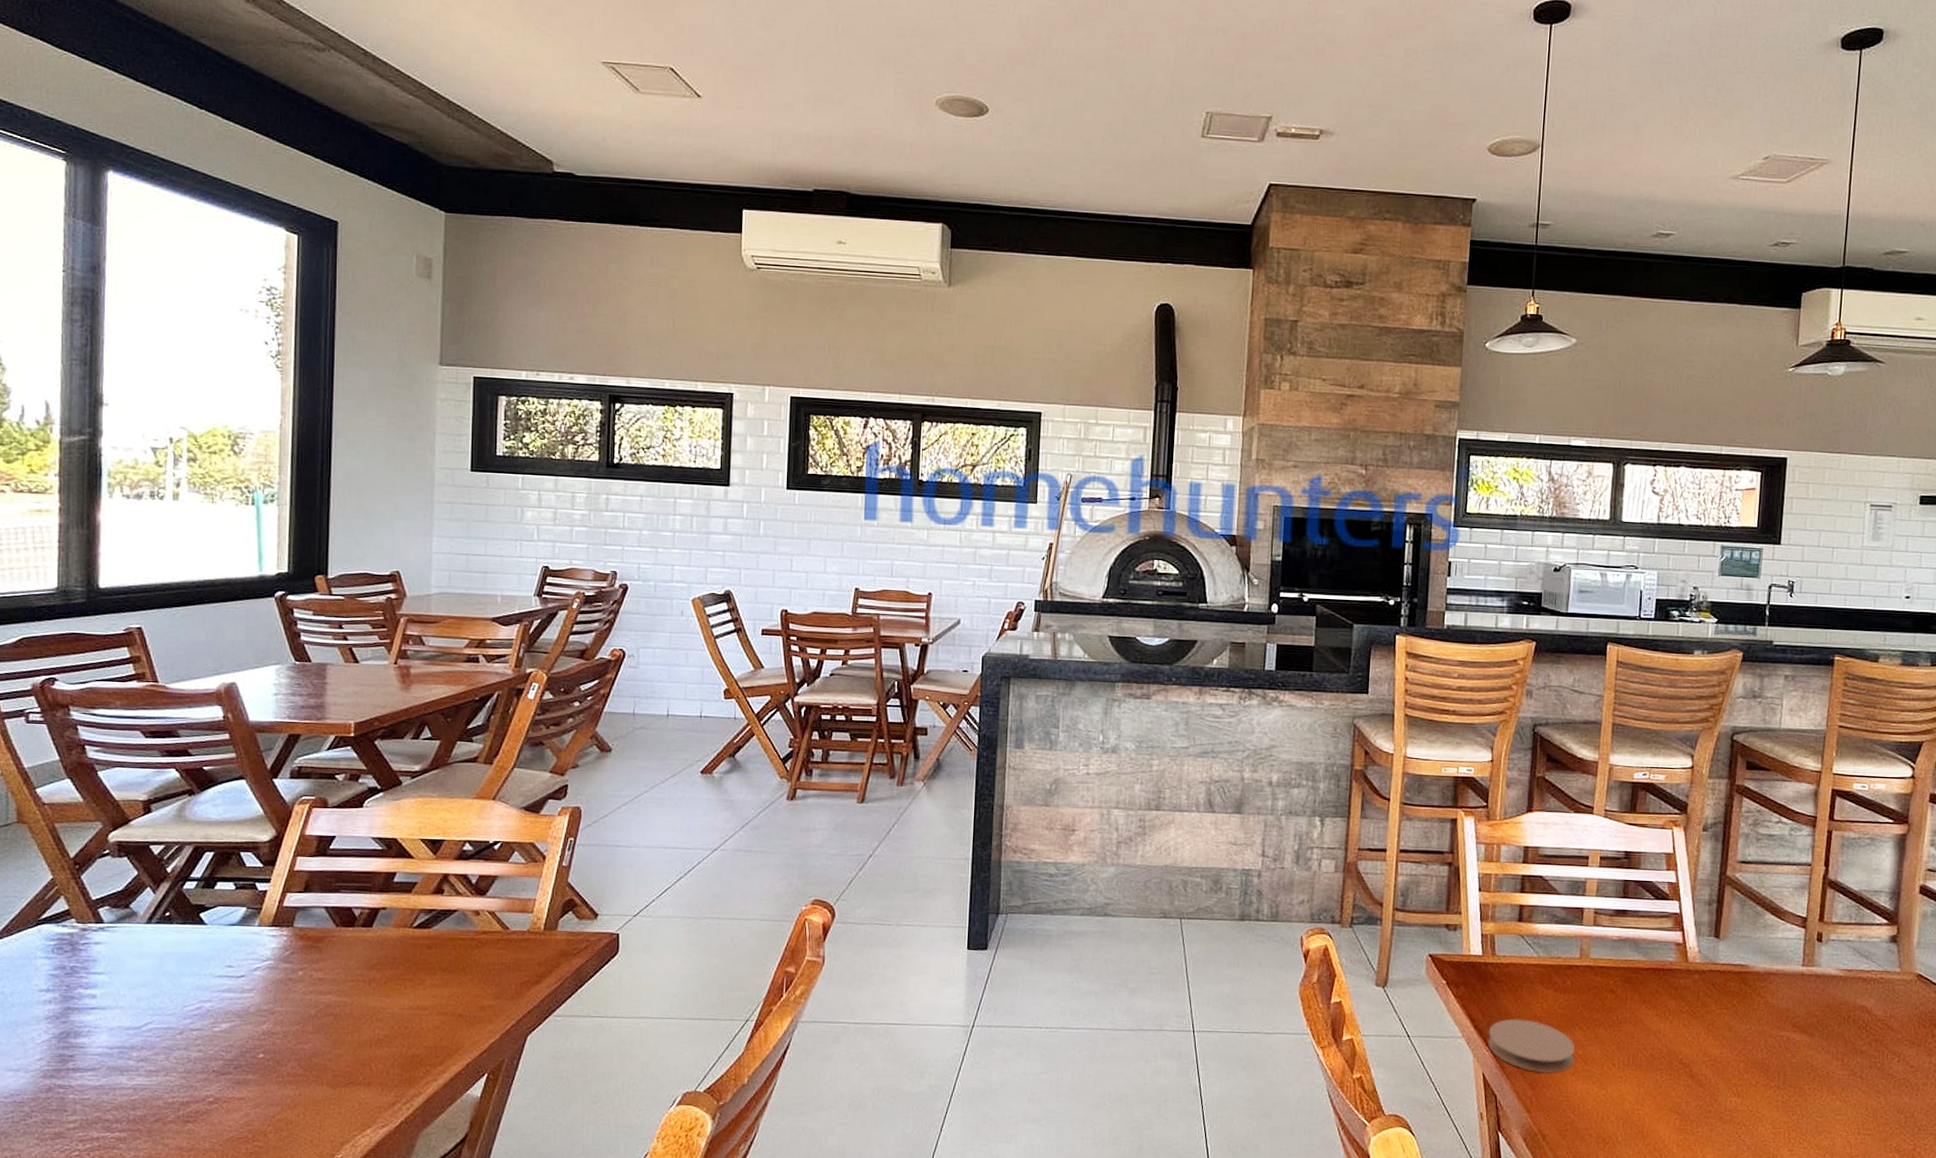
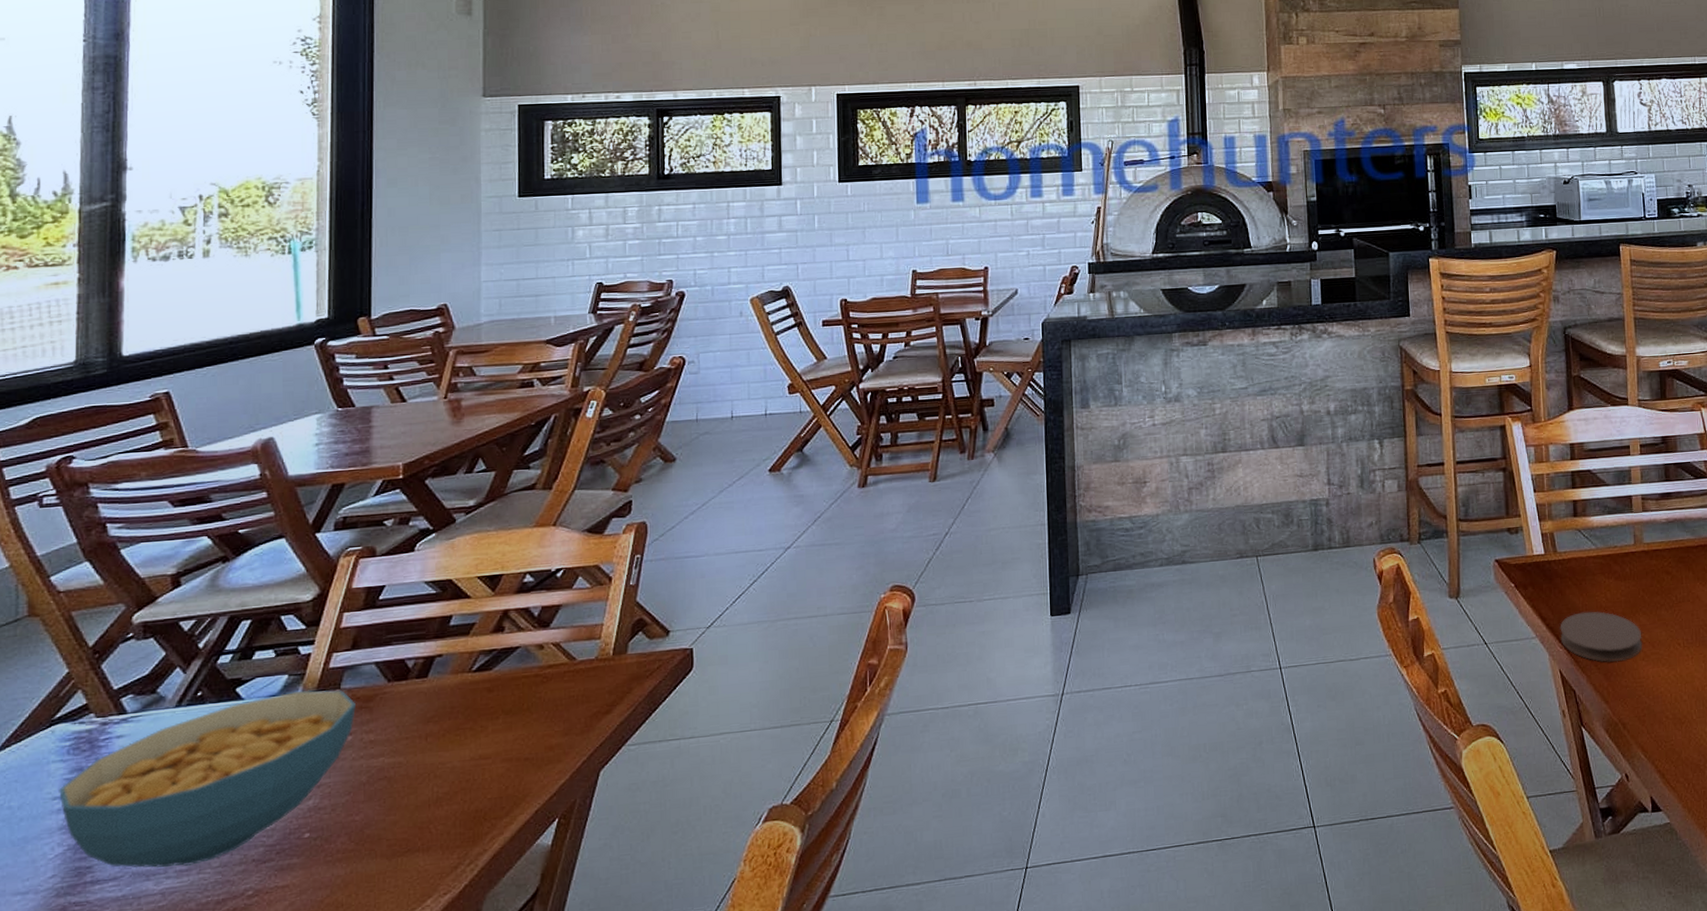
cereal bowl: none [45,923,307,1067] -> present [59,689,356,868]

